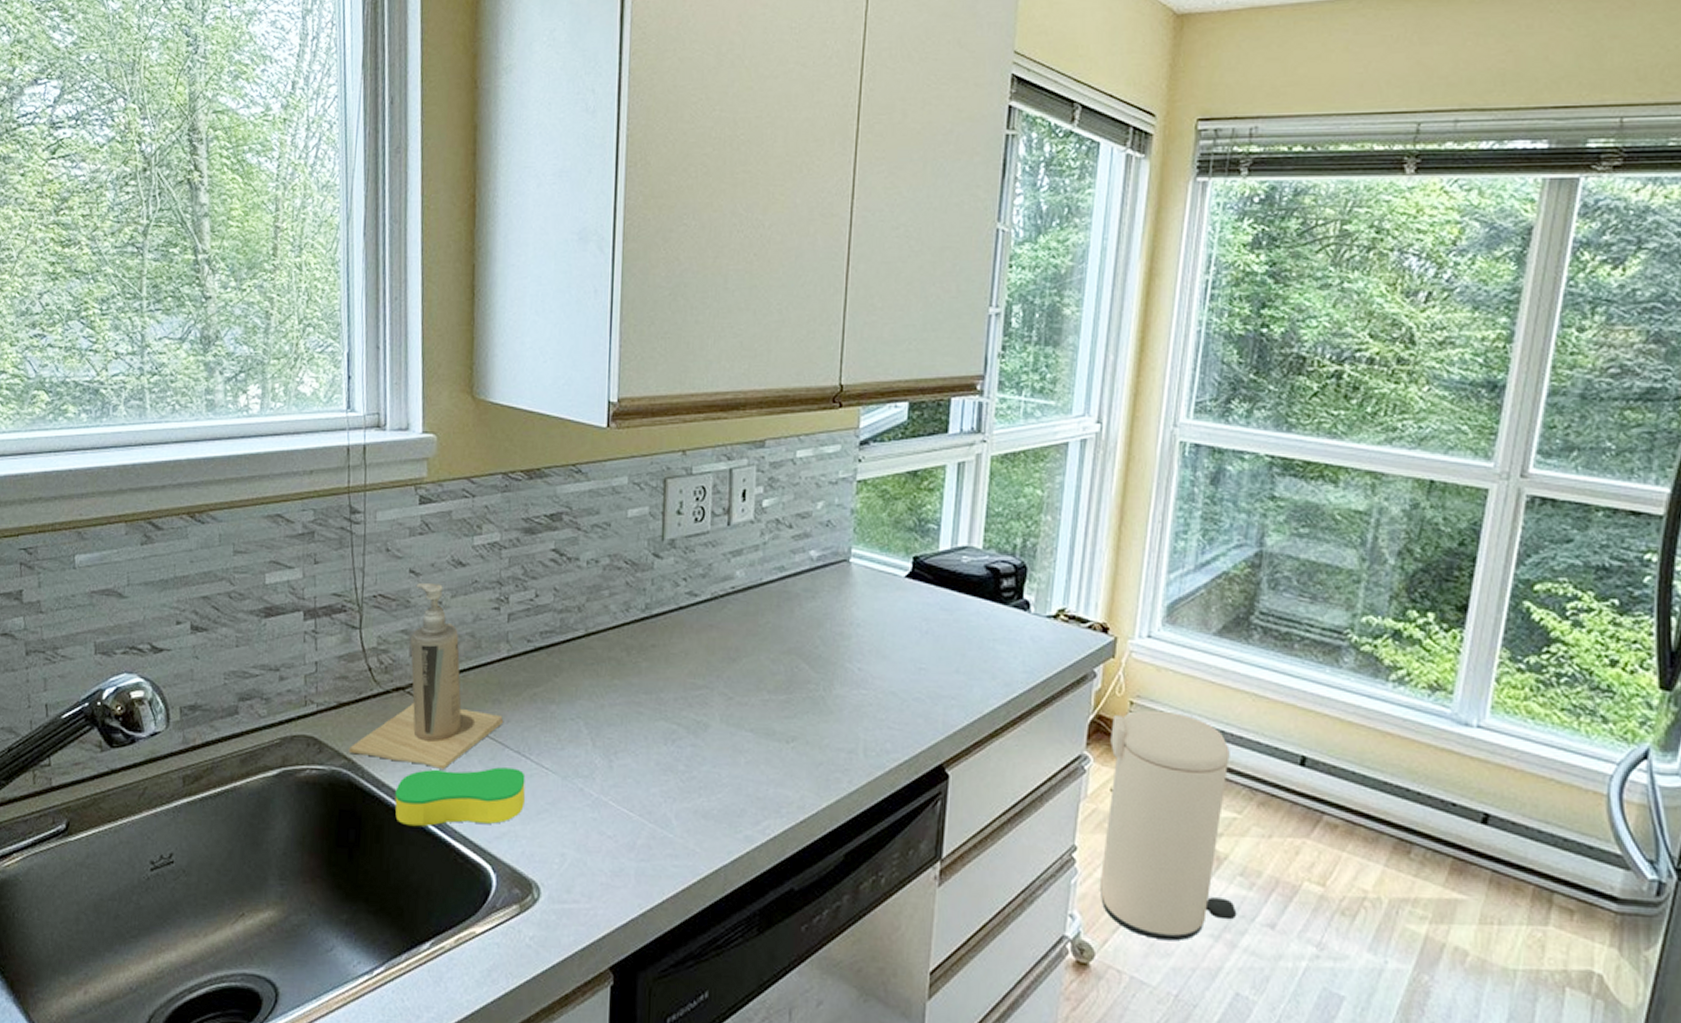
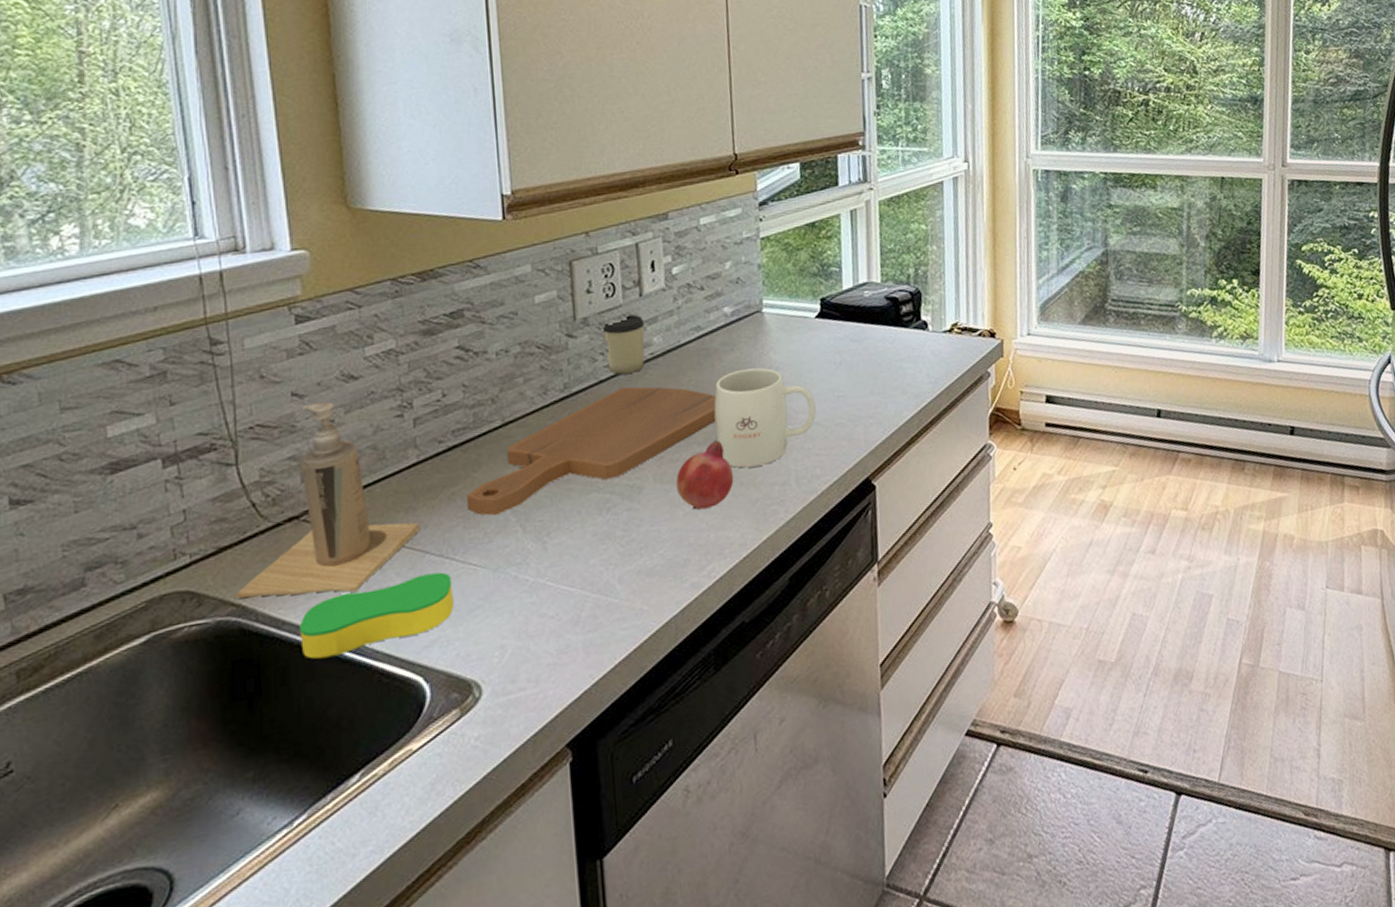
cutting board: none [545,617,791,724] -> present [466,386,716,516]
cup: none [687,543,730,604] -> present [602,314,645,375]
fruit: none [741,690,800,761] -> present [675,439,734,510]
mug: none [787,621,894,728] -> present [713,367,816,469]
pedal bin: present [1101,709,1237,941] -> none [1007,393,1126,586]

